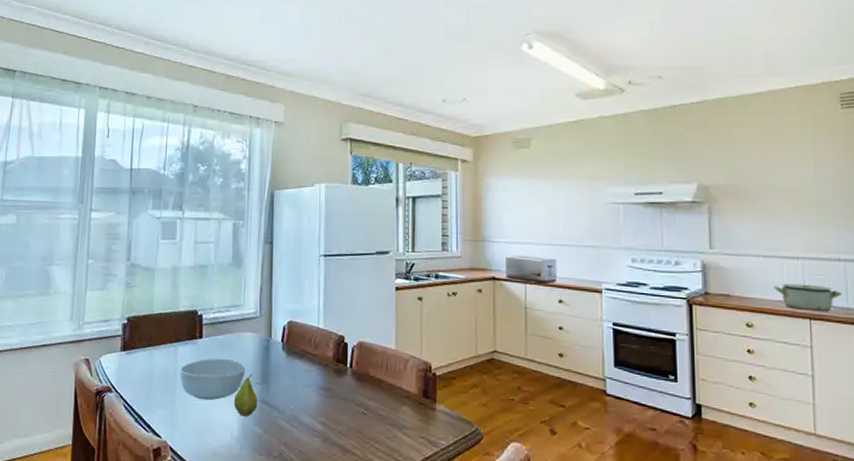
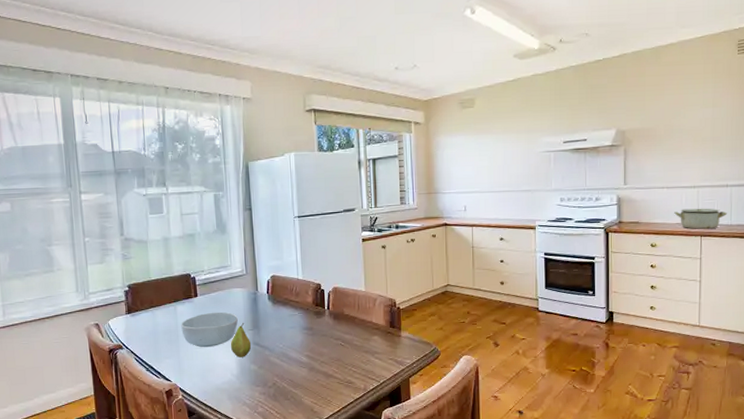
toaster: present [505,255,557,284] -> none [455,202,499,225]

